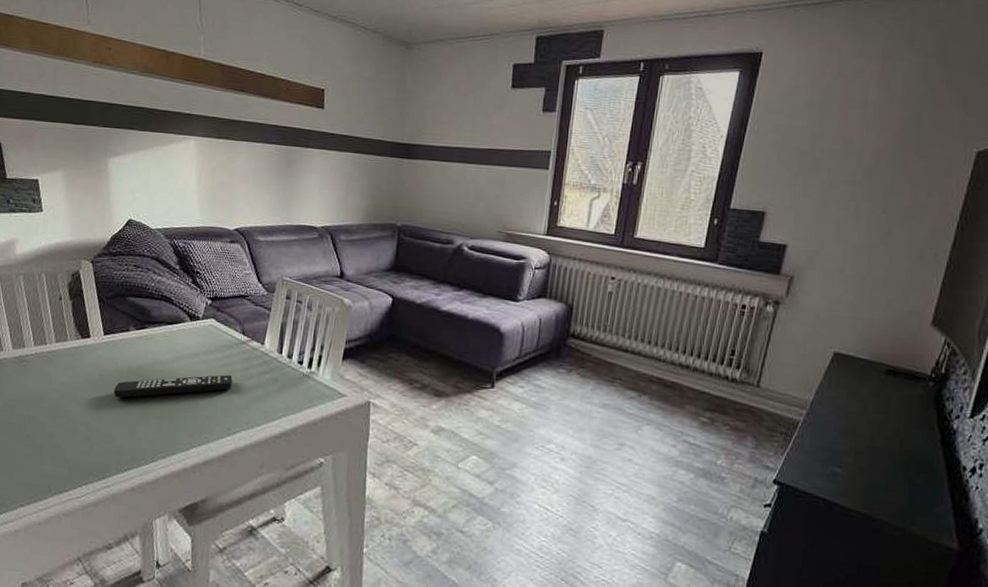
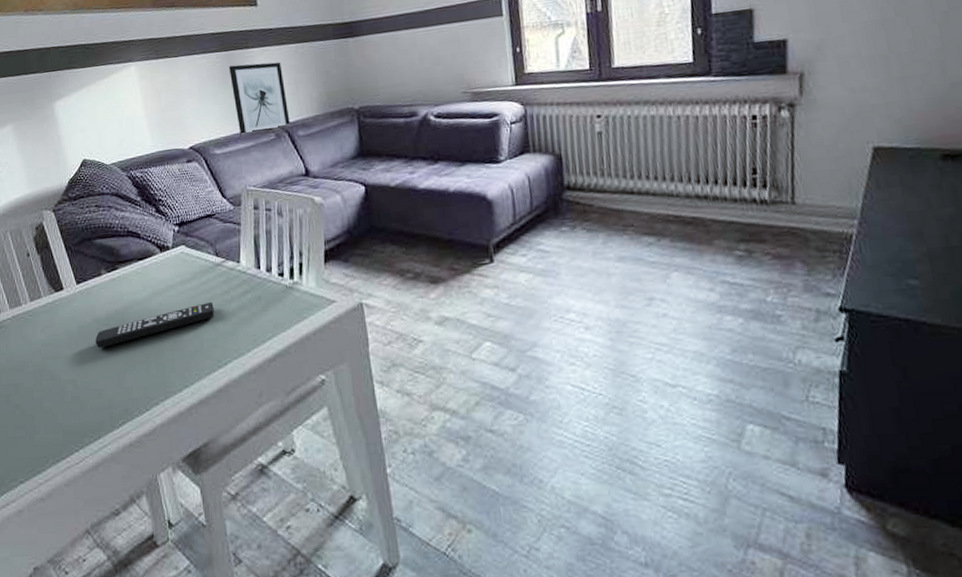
wall art: none [285,160,337,229] -> present [228,61,290,137]

